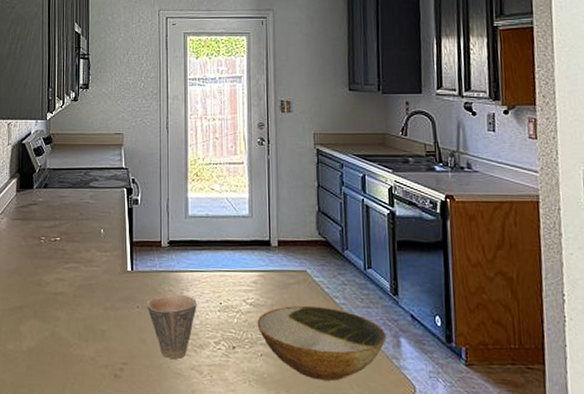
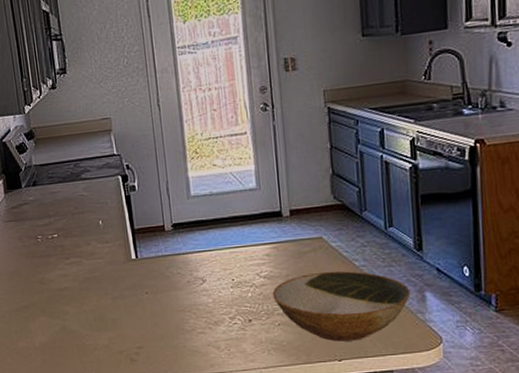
cup: present [146,294,197,359] -> none [155,275,209,338]

